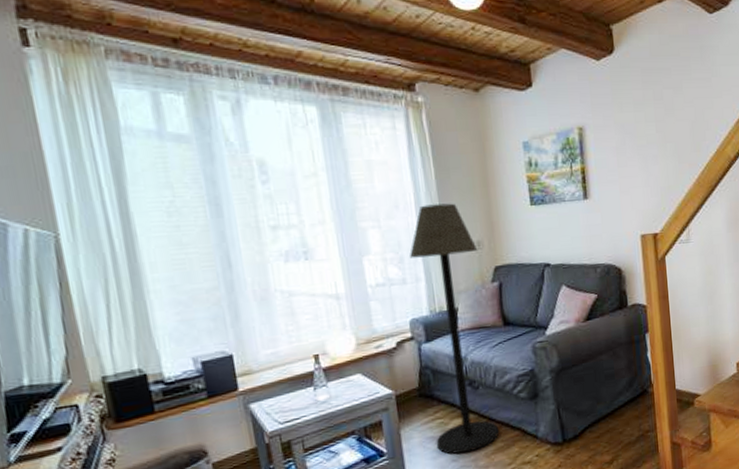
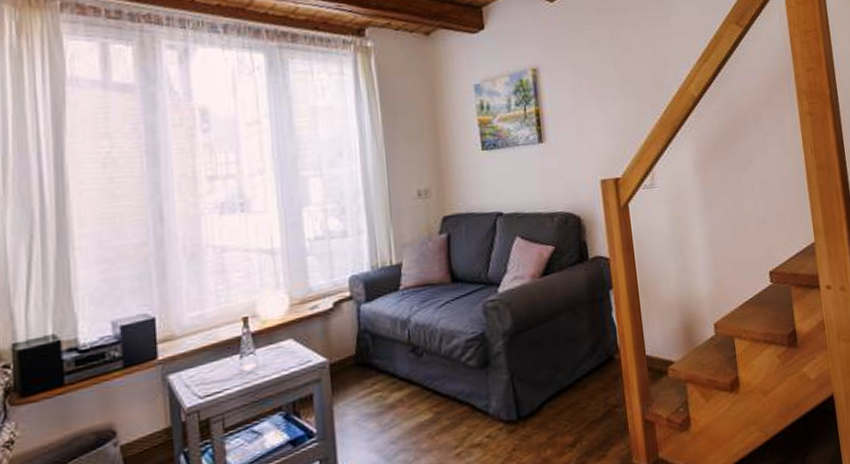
floor lamp: present [409,203,500,454] -> none [352,149,445,435]

